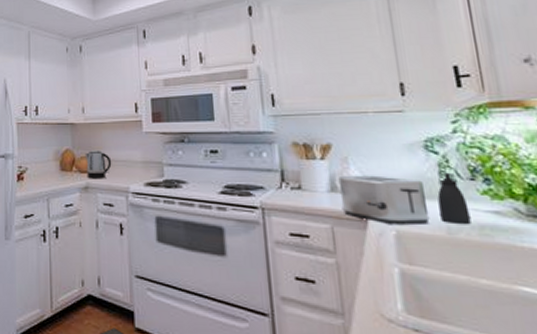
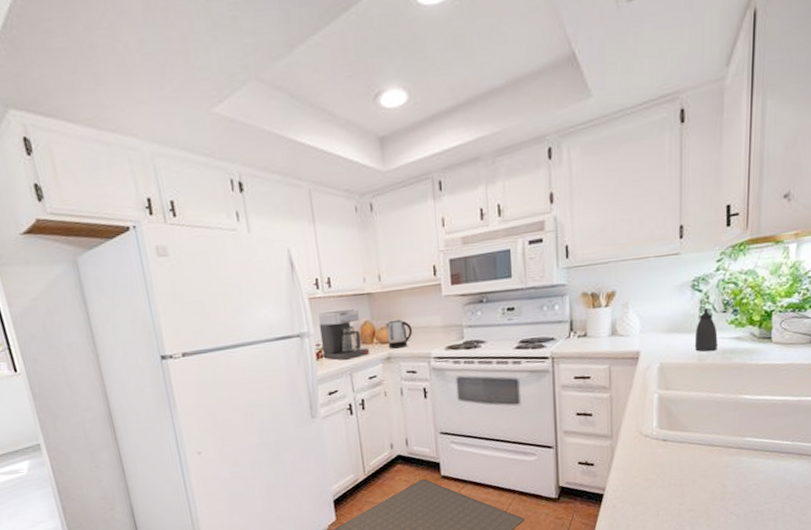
coffee maker: none [23,137,69,185] -> present [317,309,370,360]
toaster: present [338,175,430,226] -> none [618,316,687,360]

